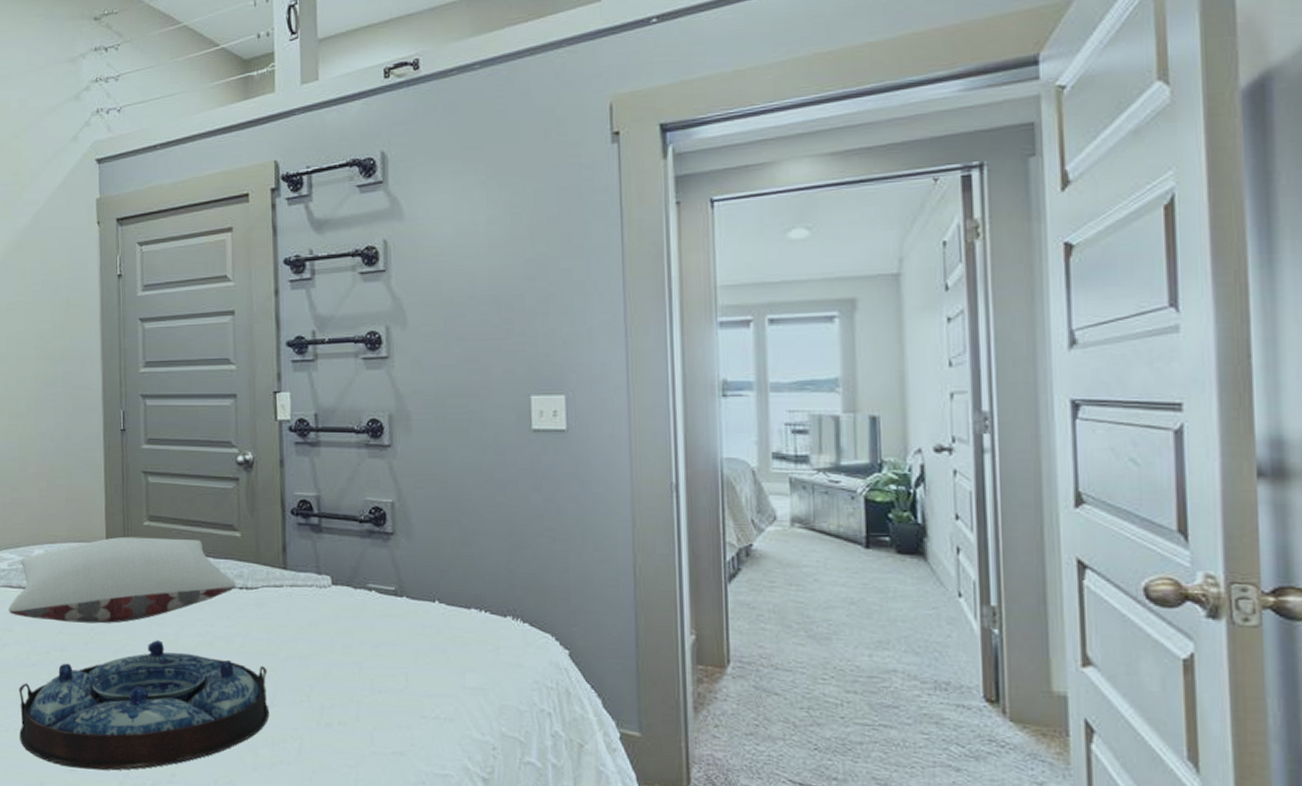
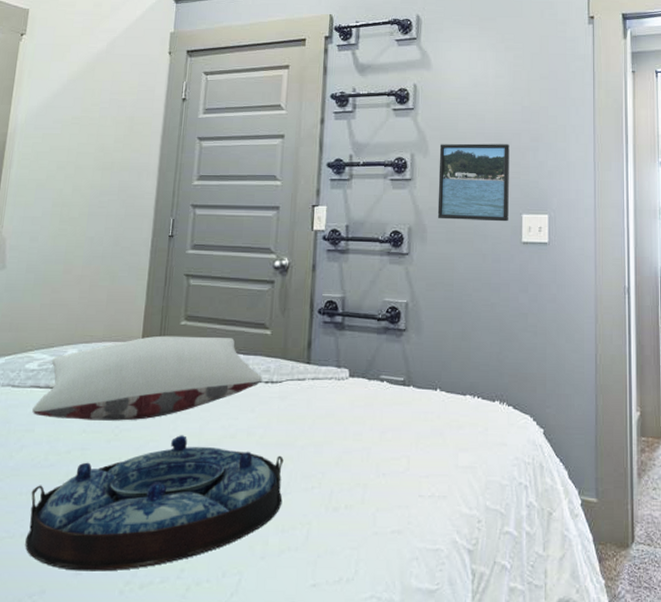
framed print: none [420,308,513,405] -> present [437,143,510,222]

